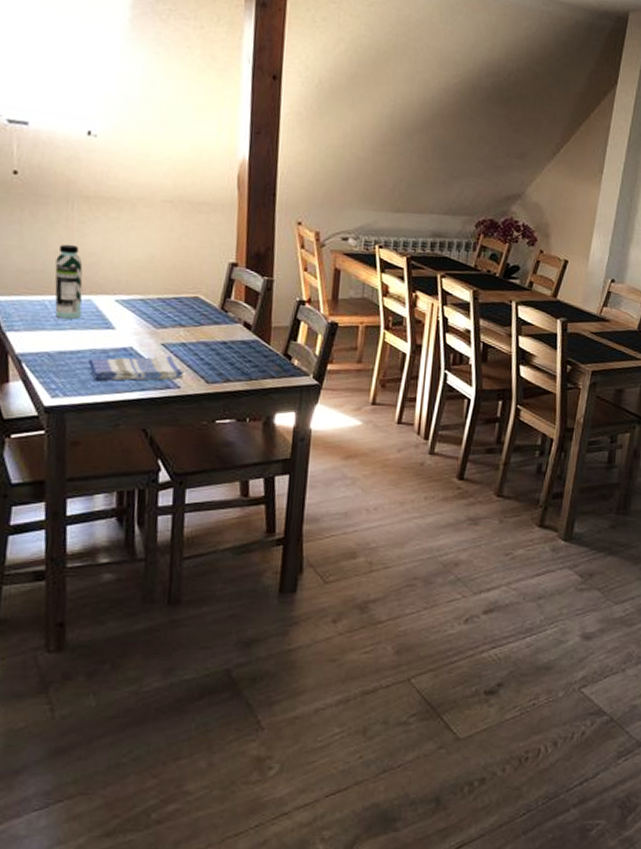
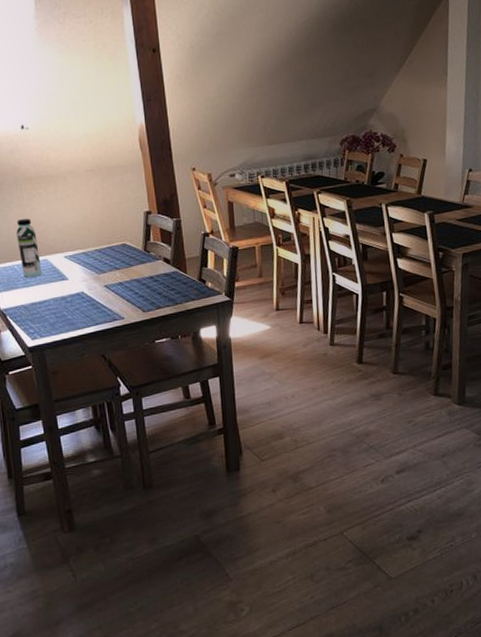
dish towel: present [87,355,185,382] -> none [53,294,126,323]

